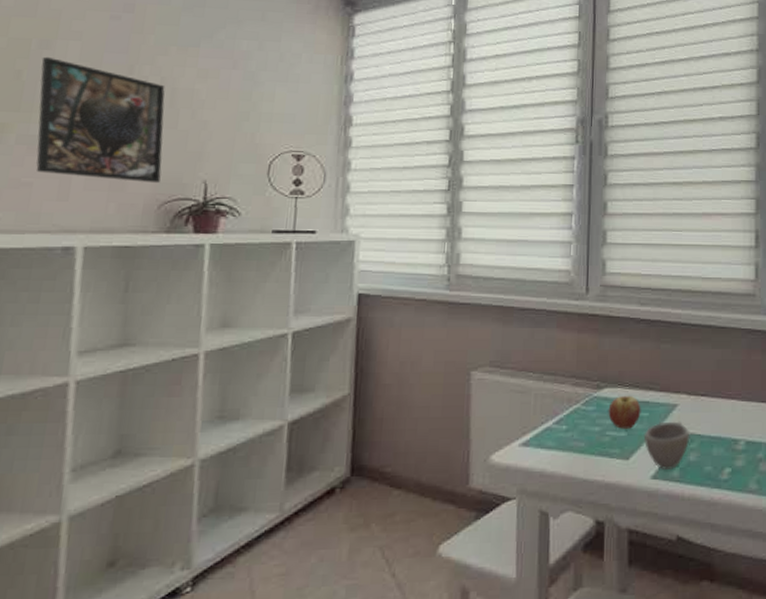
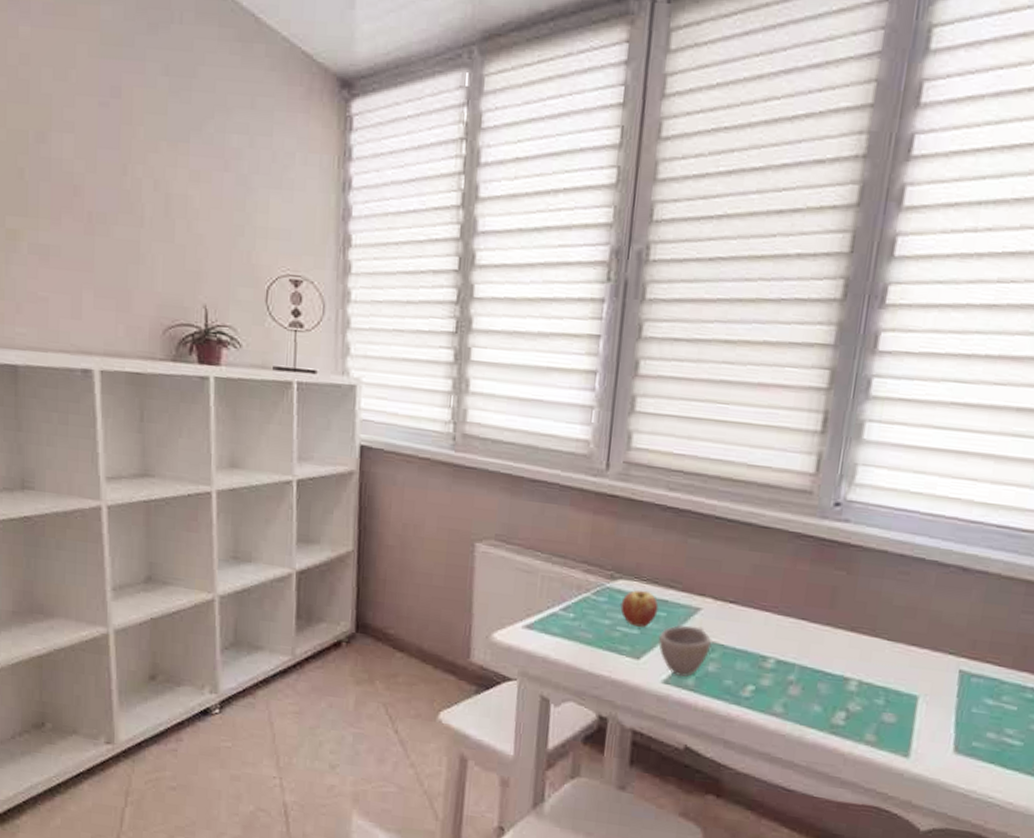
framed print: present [36,56,165,184] -> none [40,152,163,306]

